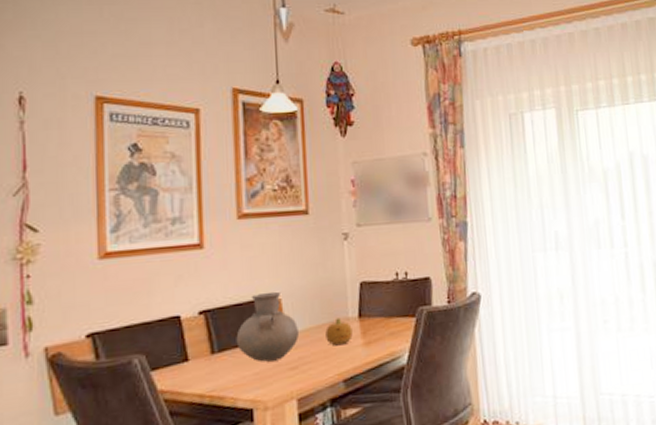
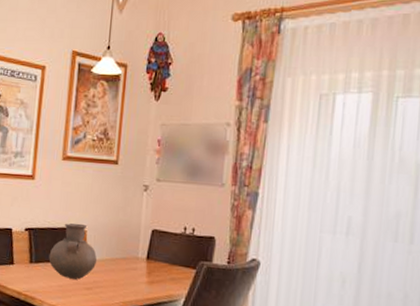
fruit: present [325,317,353,346] -> none [117,255,140,279]

